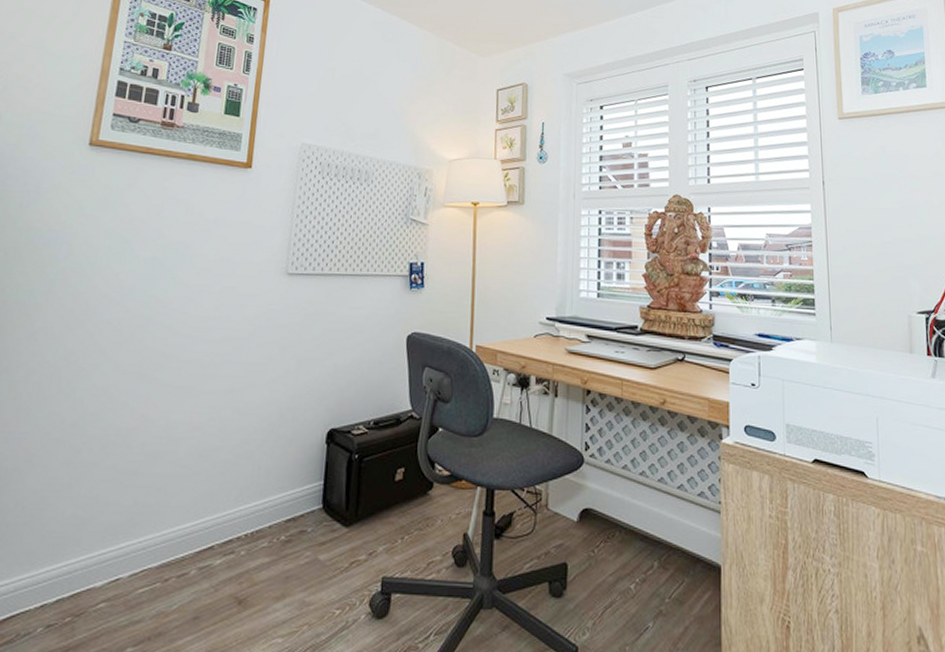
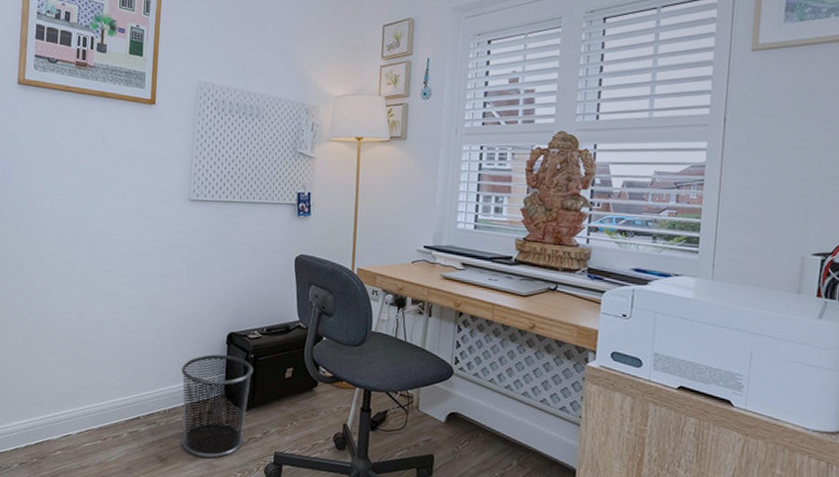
waste bin: none [267,456,358,593] -> present [182,354,253,458]

